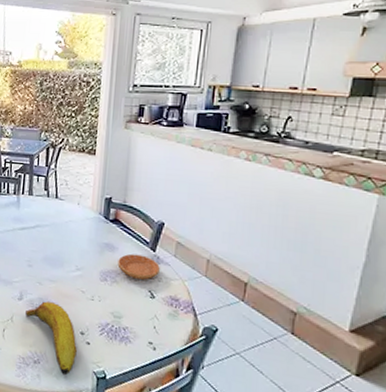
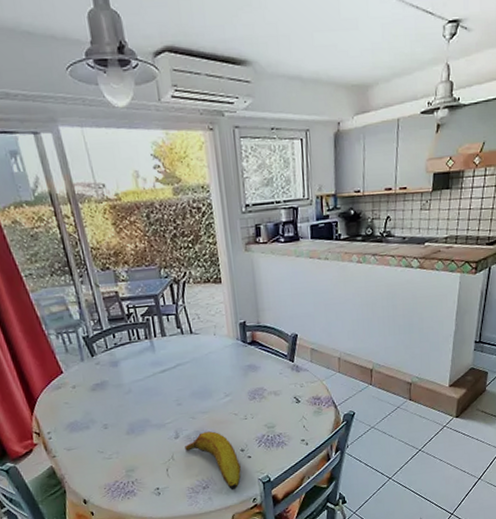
saucer: present [117,253,160,281] -> none [262,367,300,391]

